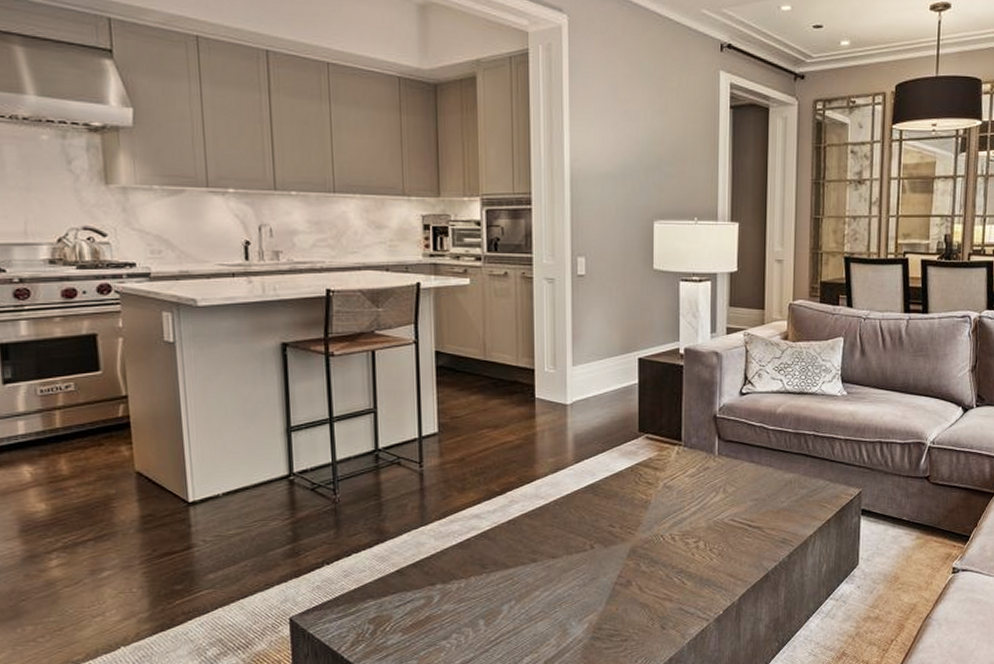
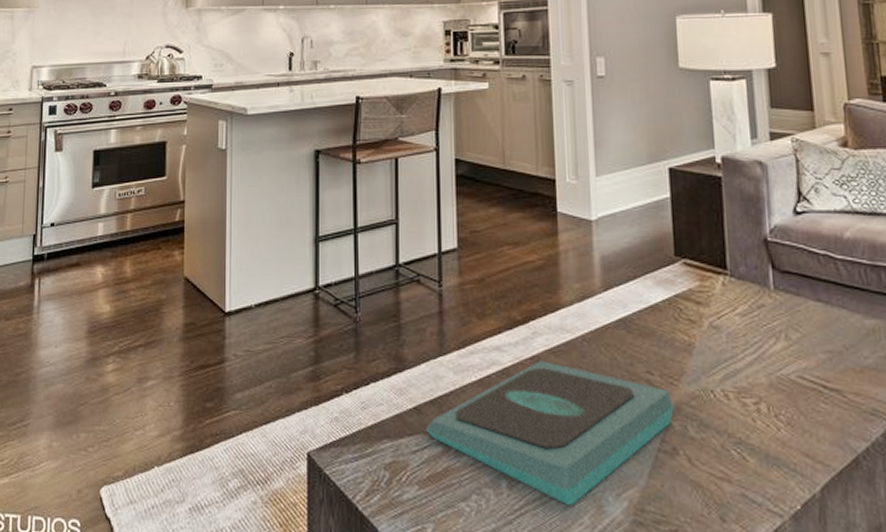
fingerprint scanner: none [409,523,630,632] -> present [426,360,674,505]

